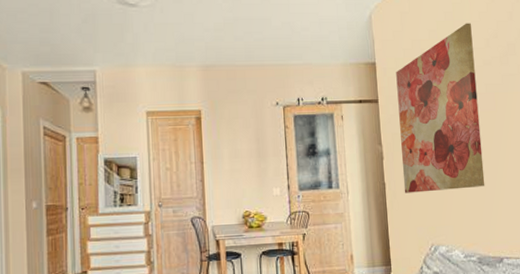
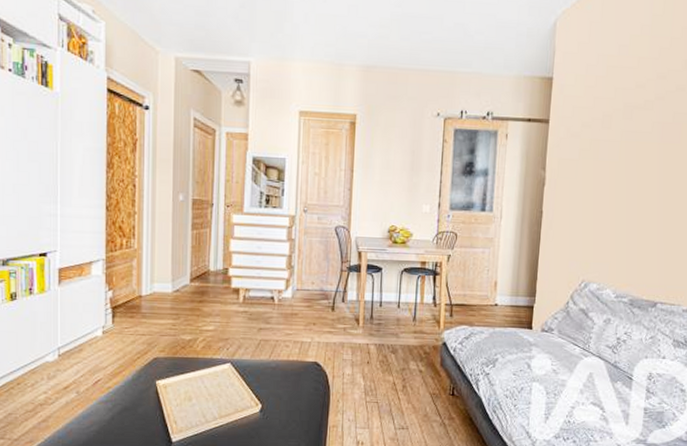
wall art: present [396,23,485,193] -> none [562,39,670,226]

